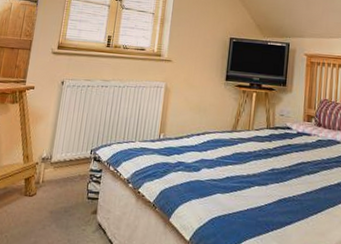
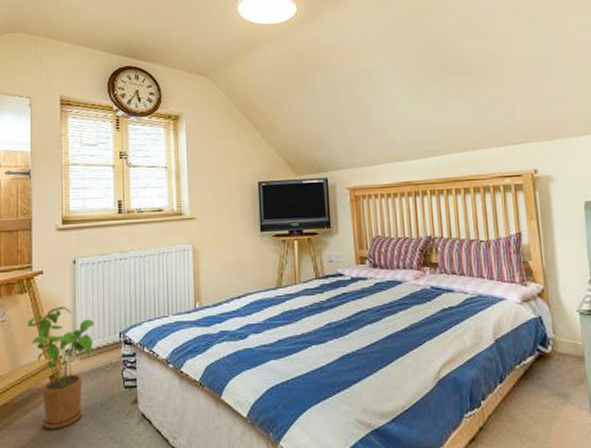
house plant: none [12,118,71,227] -> present [28,305,94,430]

